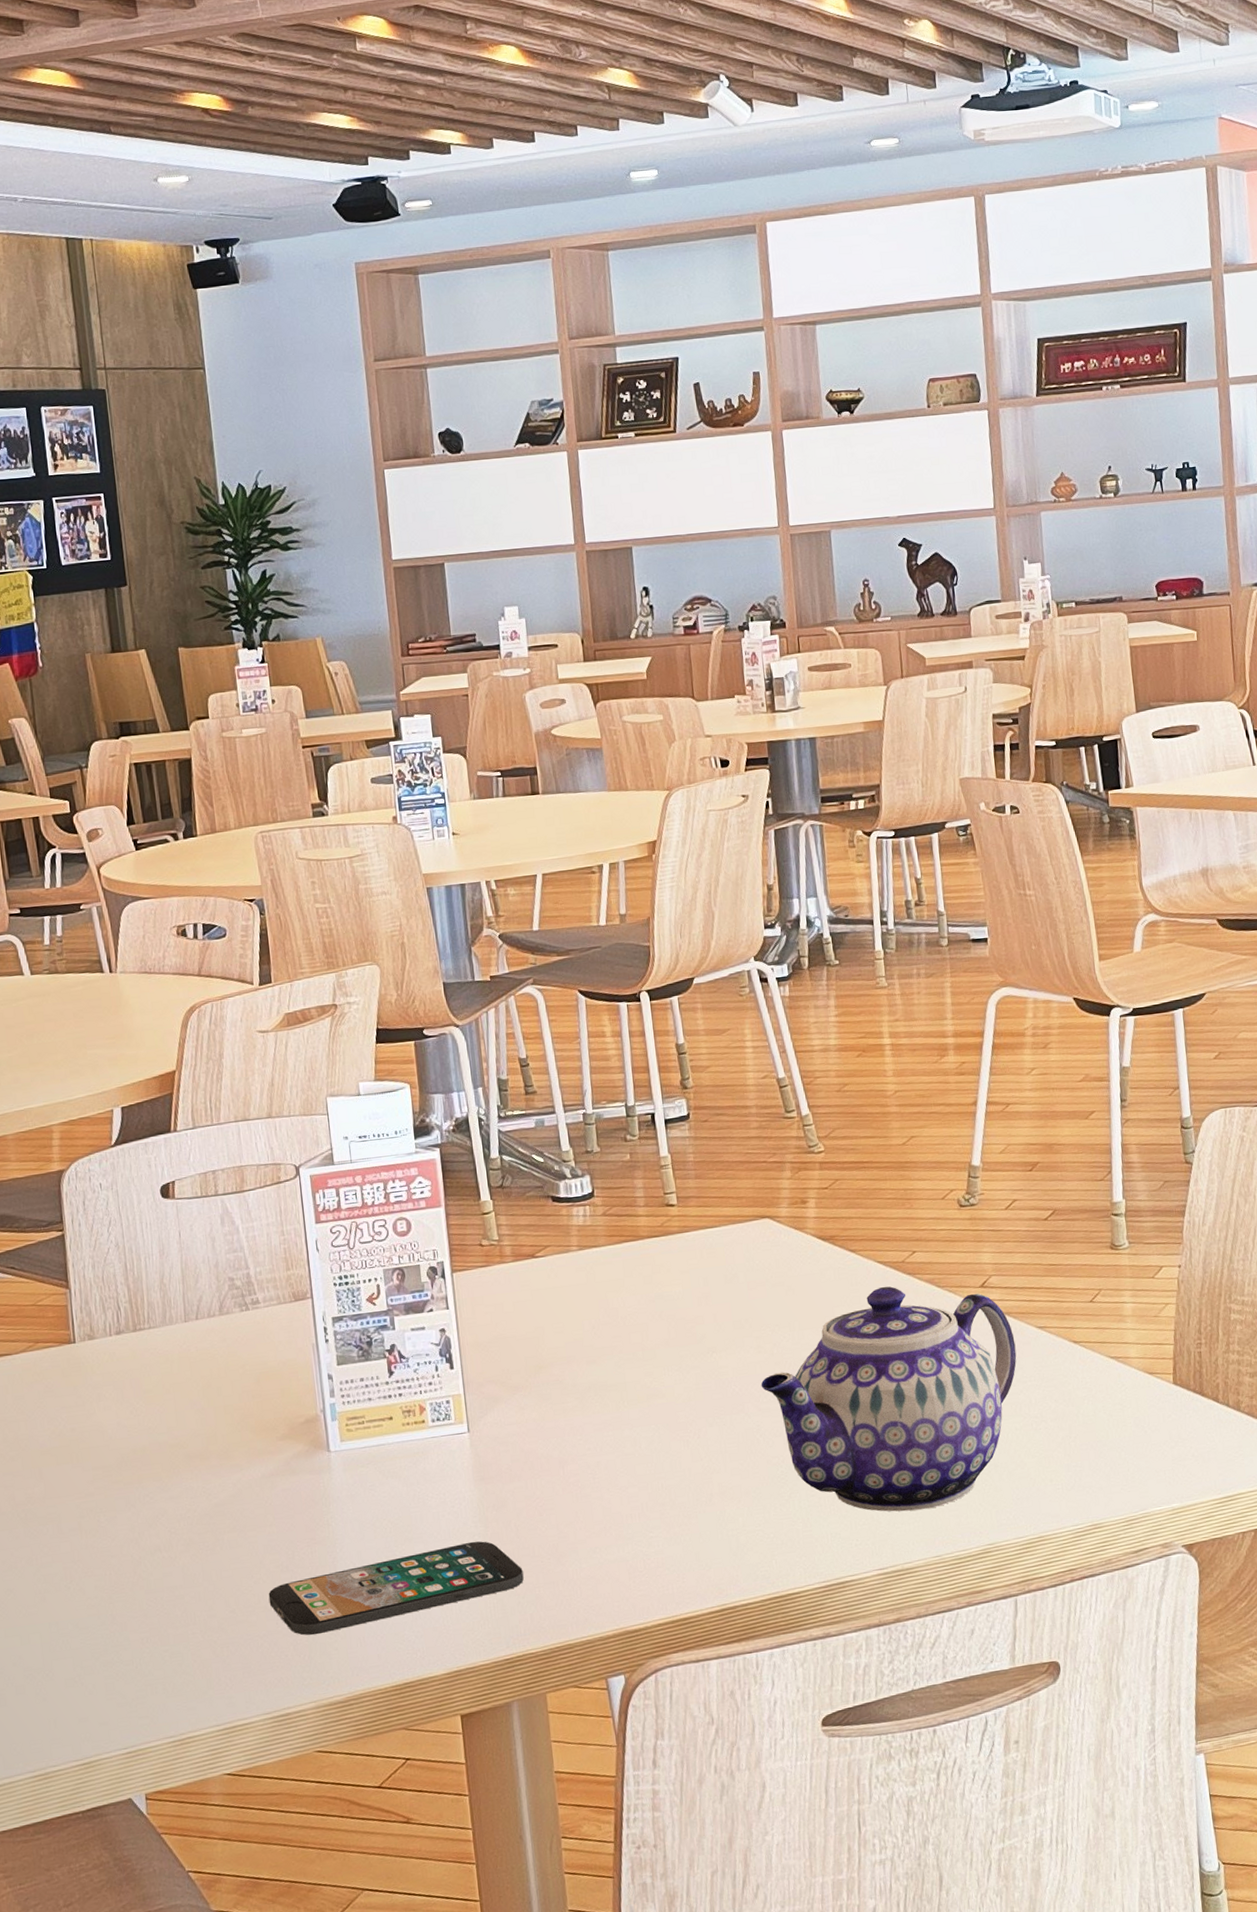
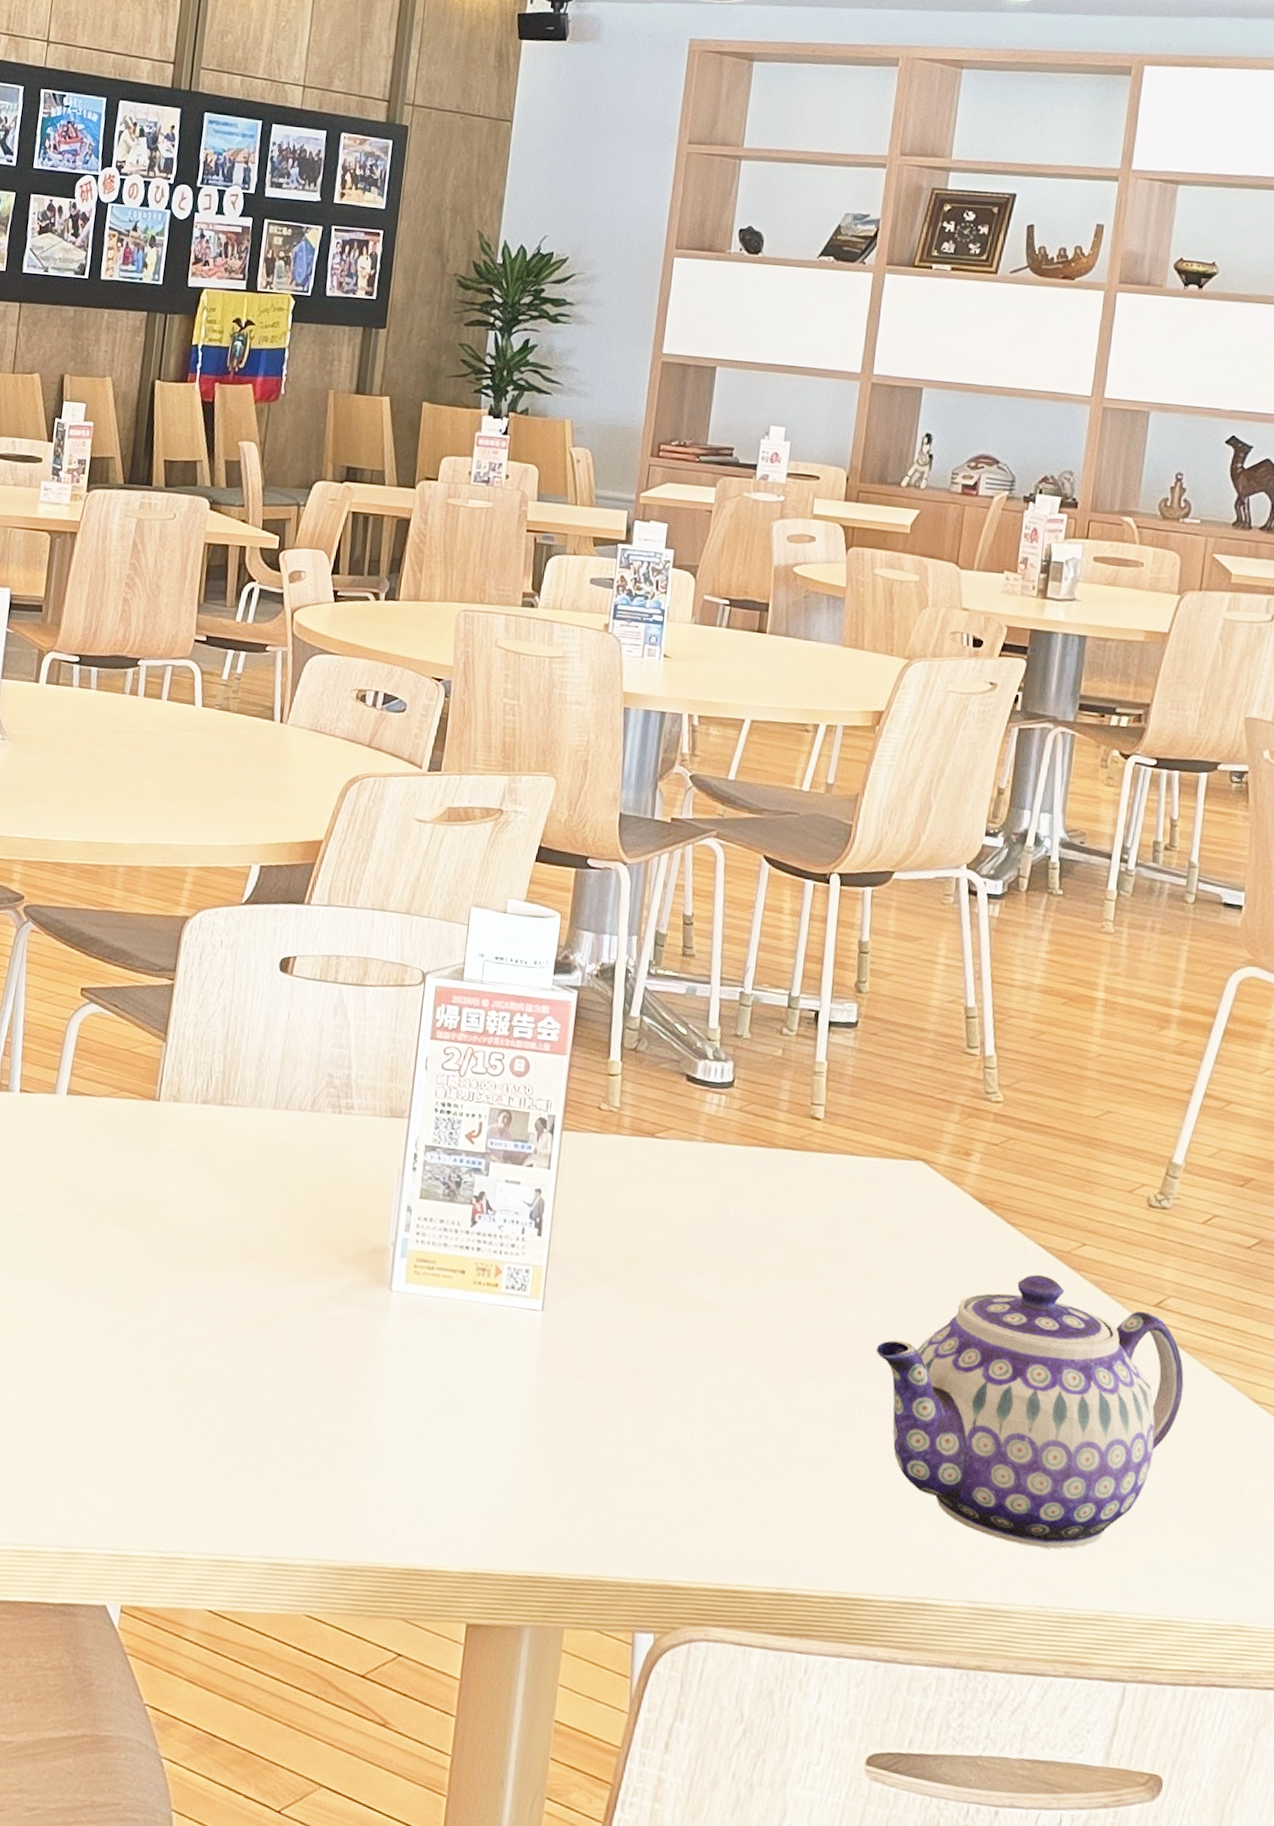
smartphone: present [268,1541,524,1636] -> none [292,1420,568,1500]

